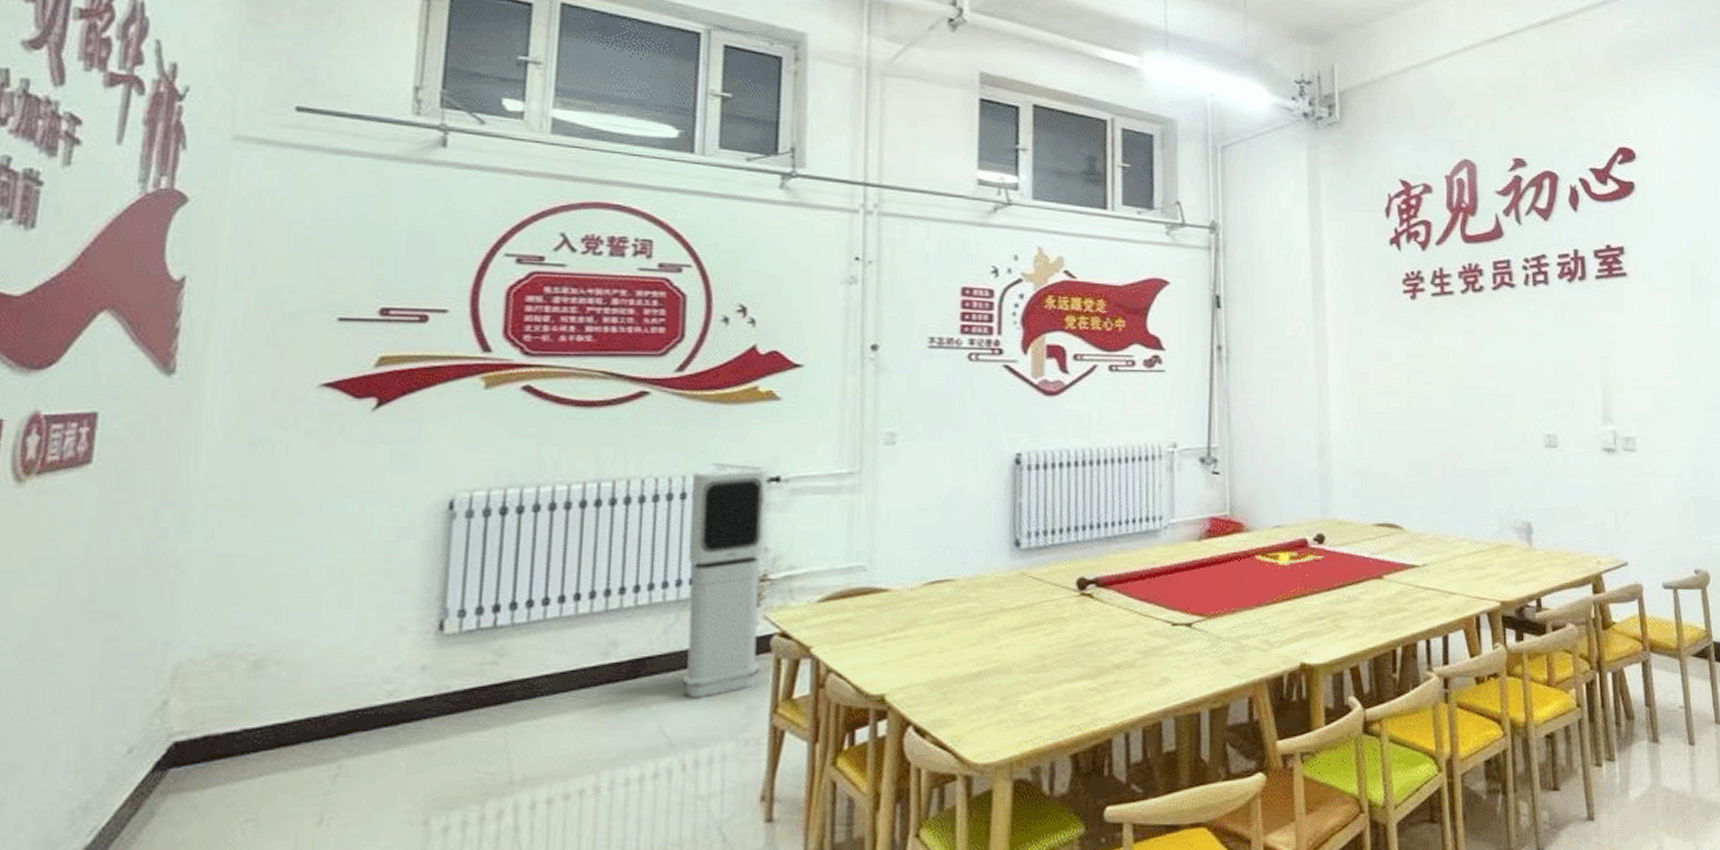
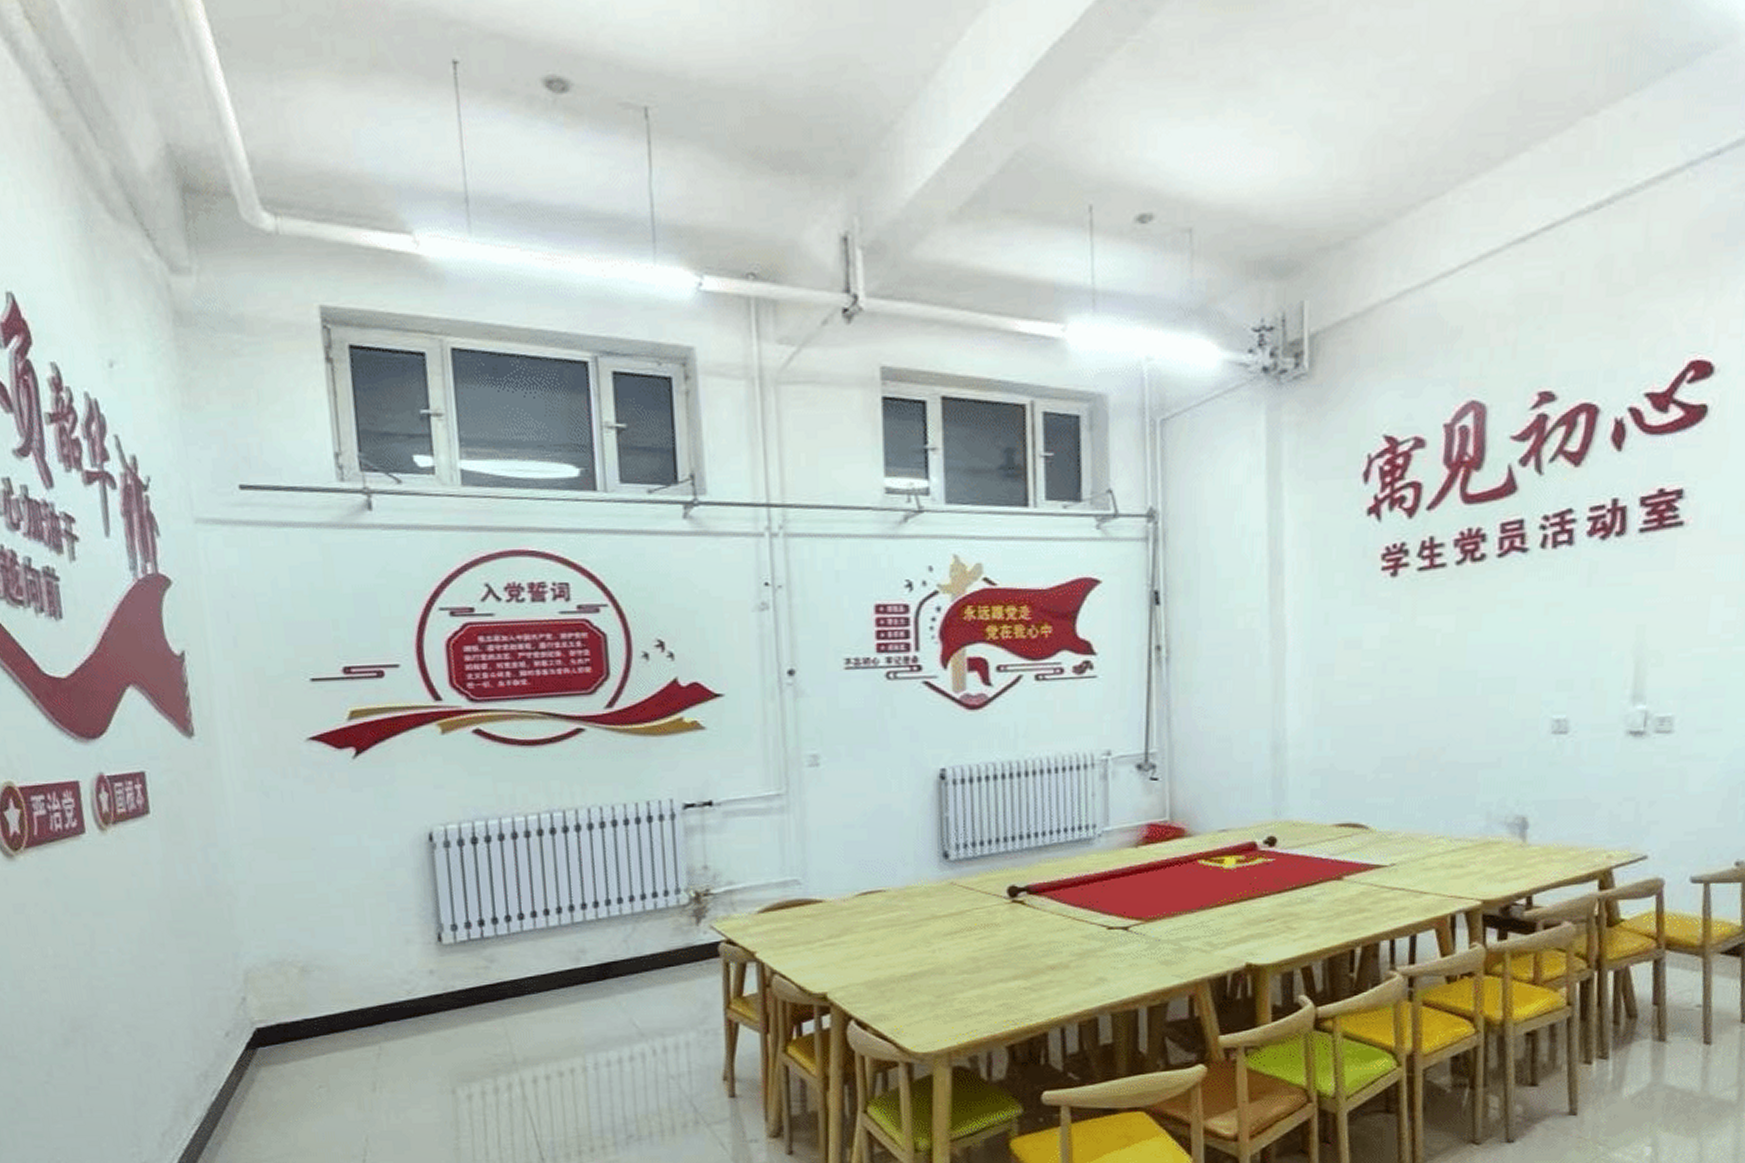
air purifier: present [683,462,768,697] -> none [633,790,712,995]

